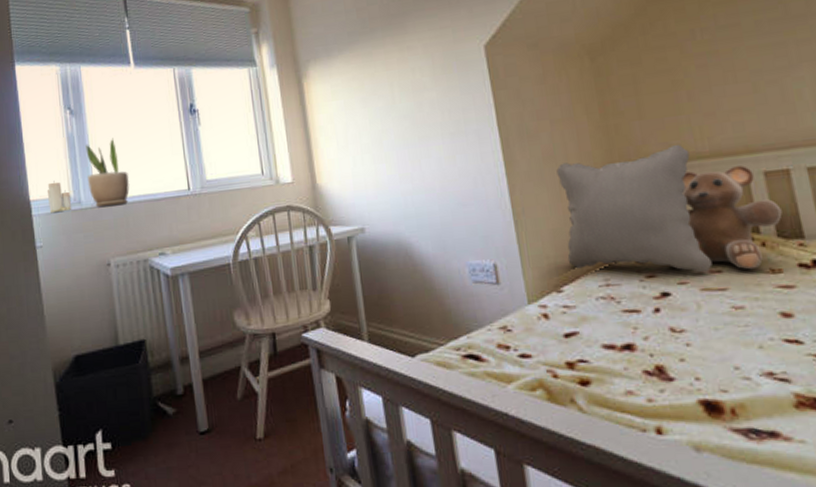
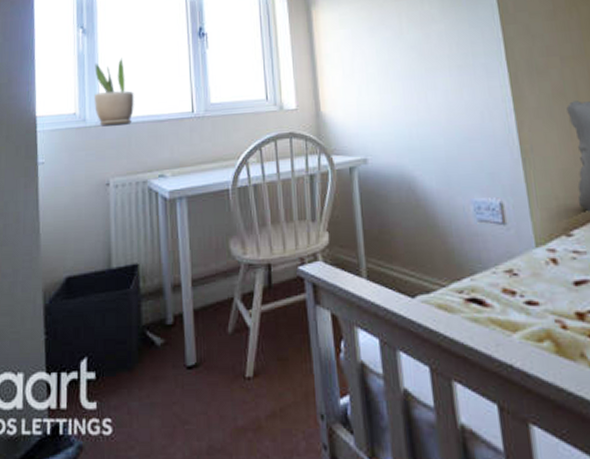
candle: present [47,180,72,214] -> none [53,97,77,130]

